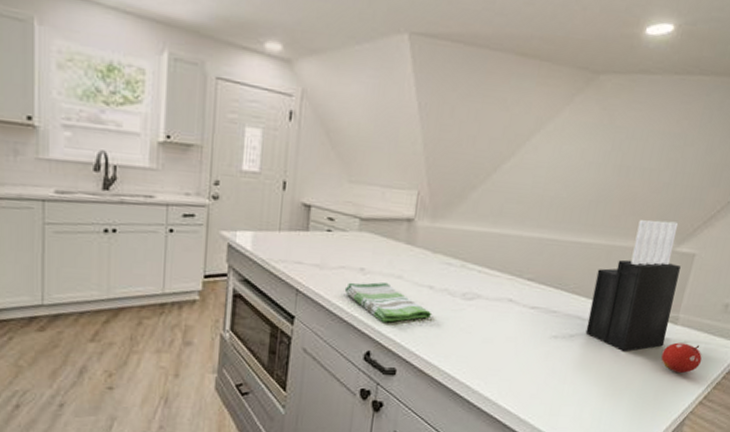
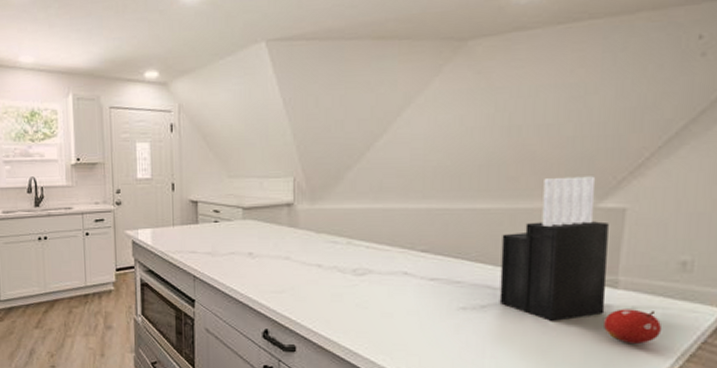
dish towel: present [344,282,431,322] -> none [236,265,323,301]

